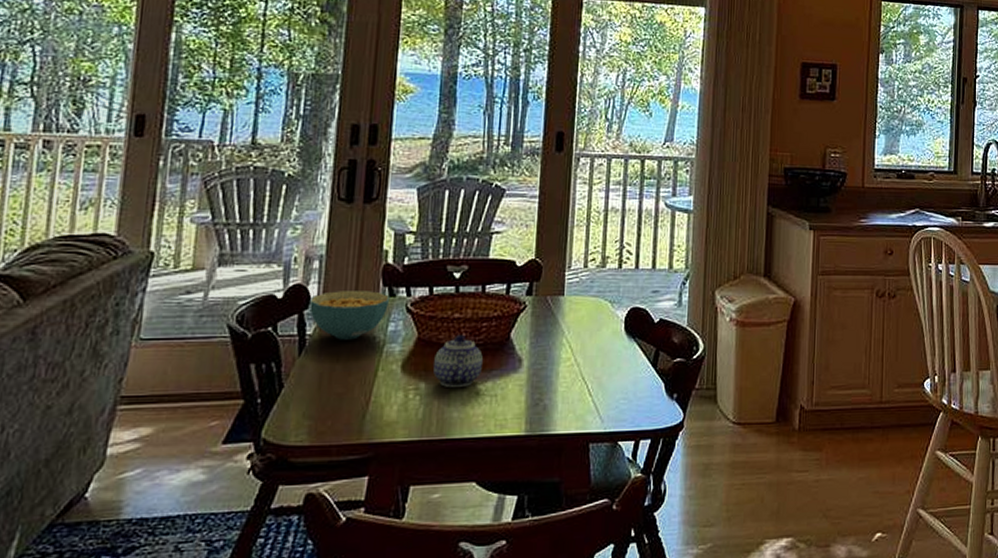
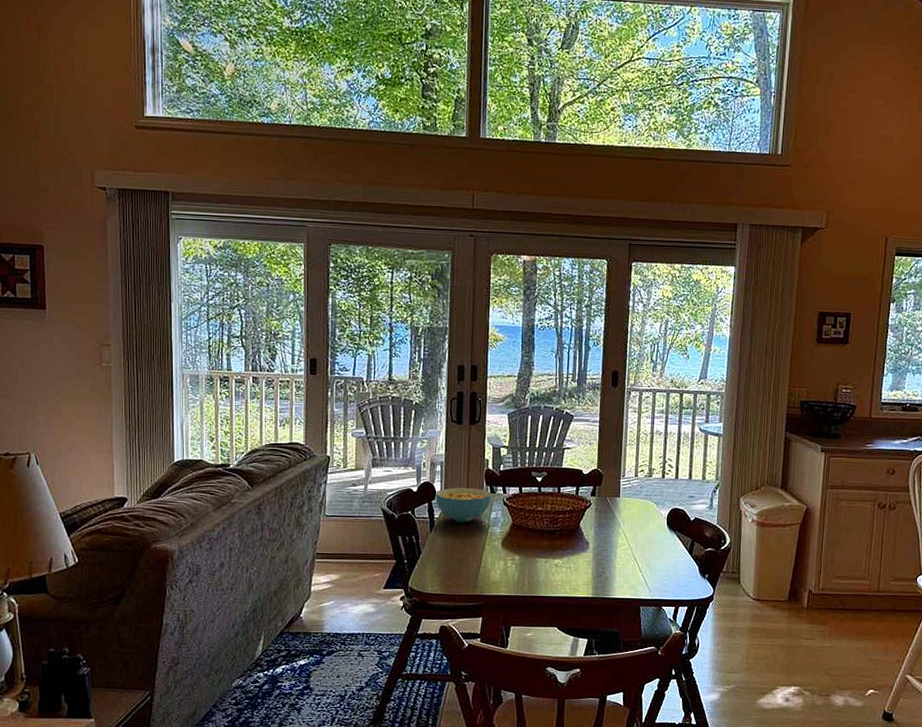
teapot: present [433,334,483,388] -> none [524,522,560,561]

